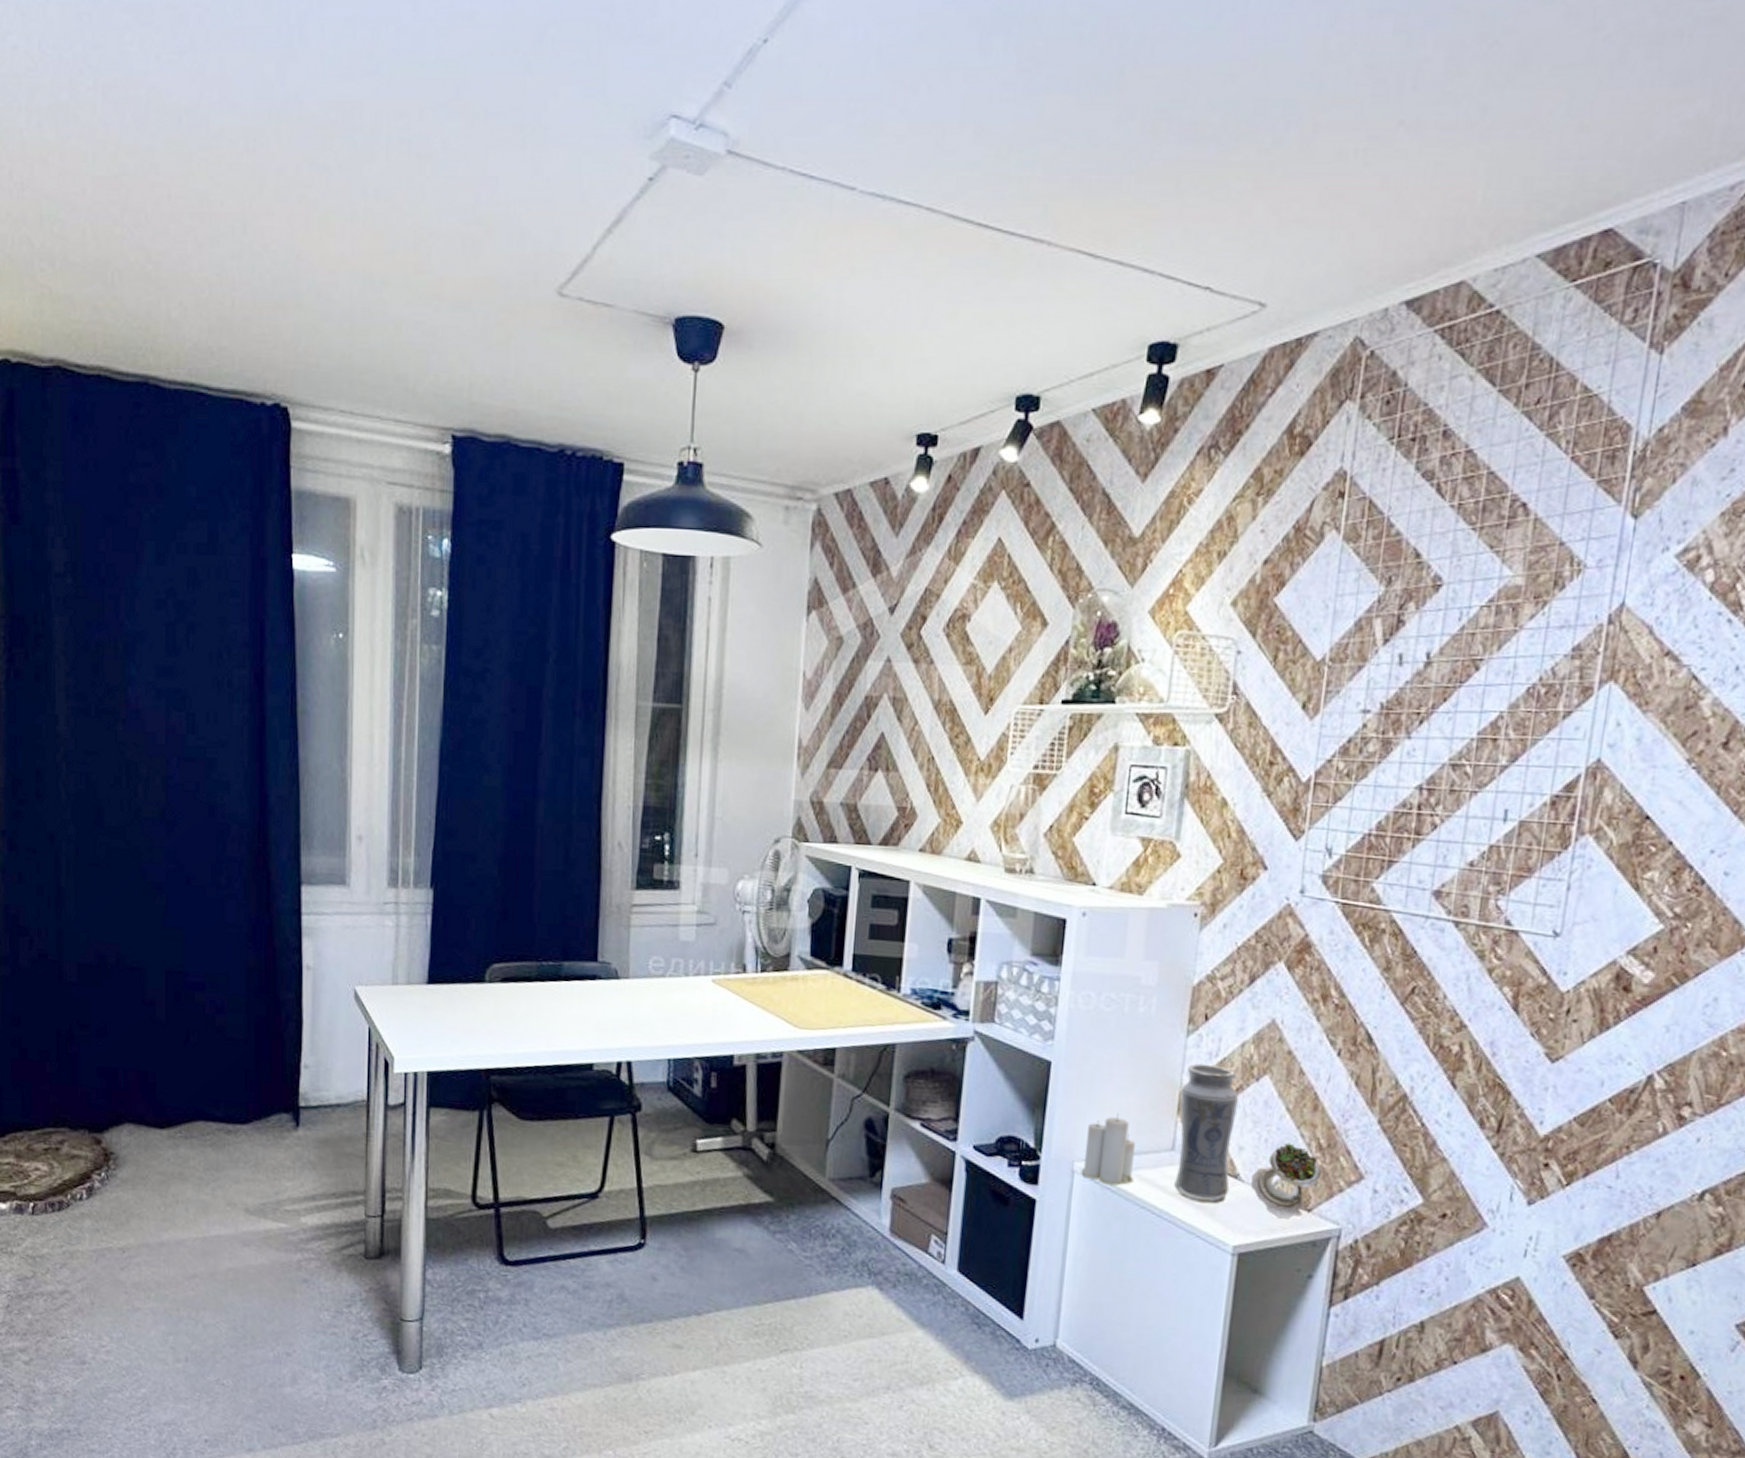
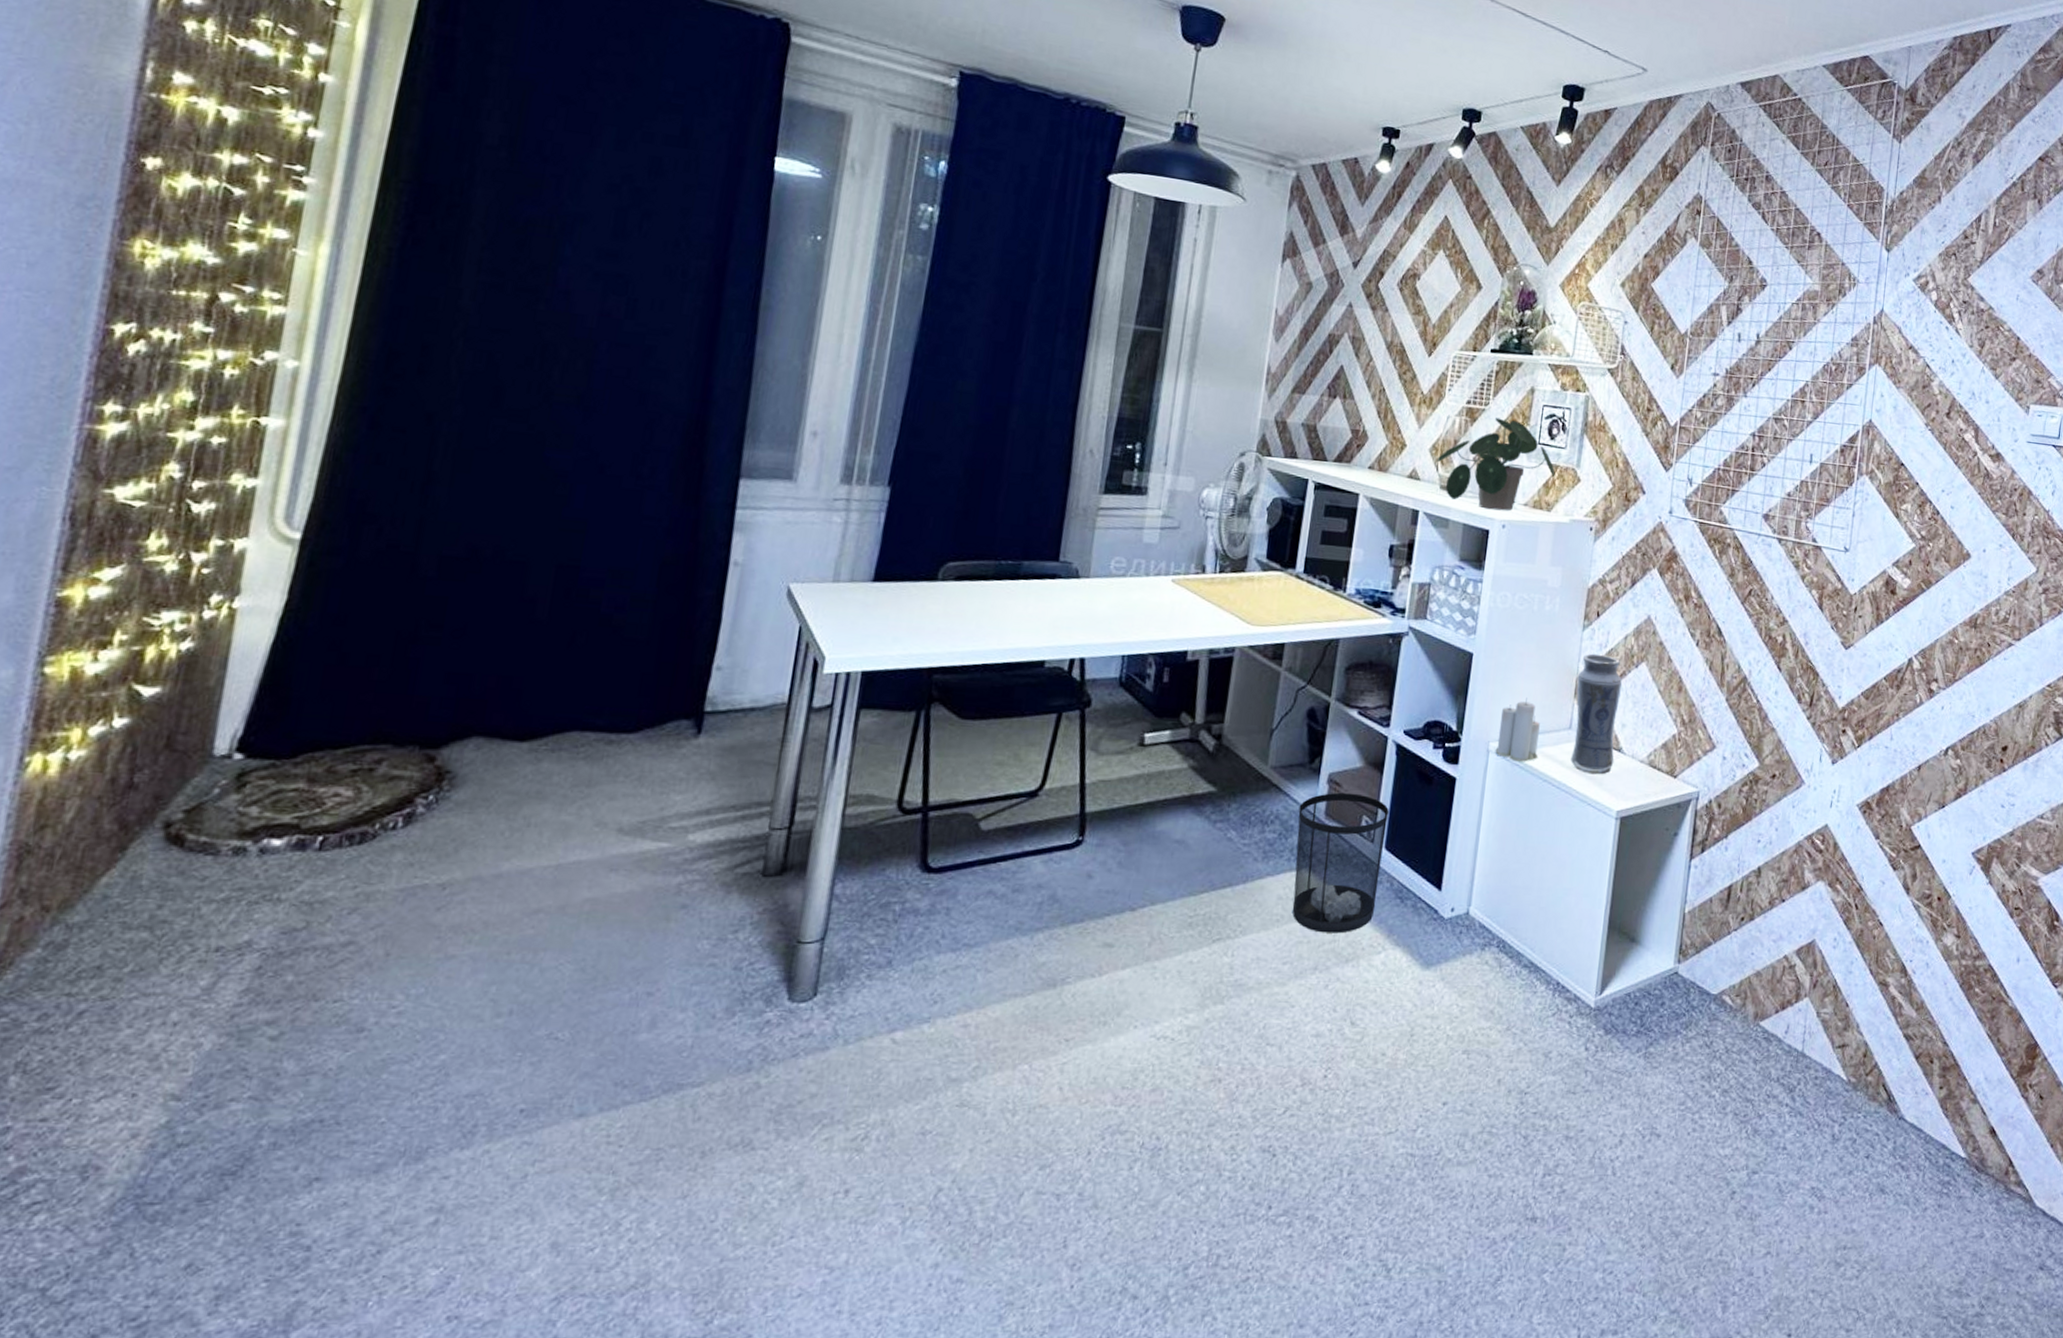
waste bin: none [860,1209,961,1355] -> present [1292,792,1390,934]
potted plant: none [999,784,1148,896] -> present [1436,417,1556,512]
succulent plant: present [1250,1142,1323,1221] -> none [1631,719,1685,787]

